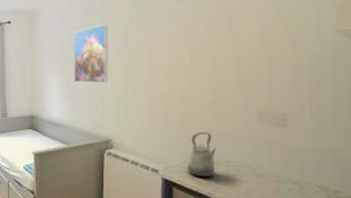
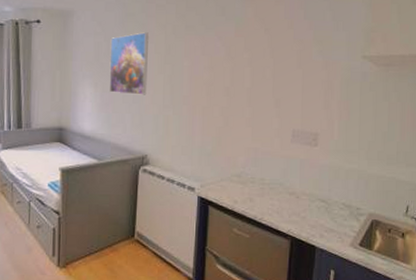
kettle: present [187,132,217,178] -> none [223,149,253,196]

